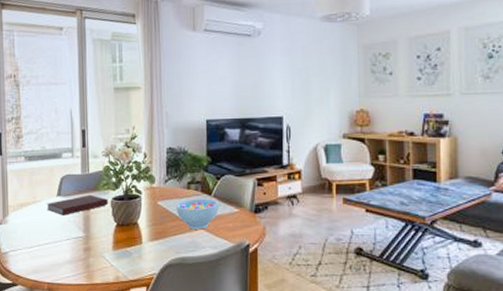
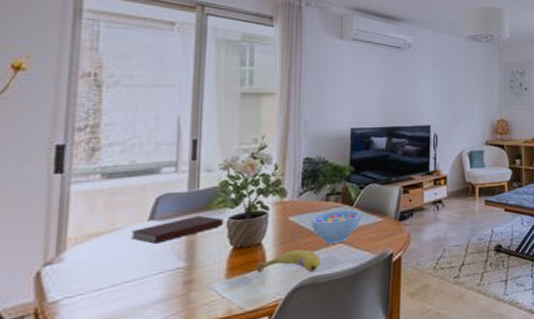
fruit: none [135,232,186,252] -> present [257,249,321,272]

